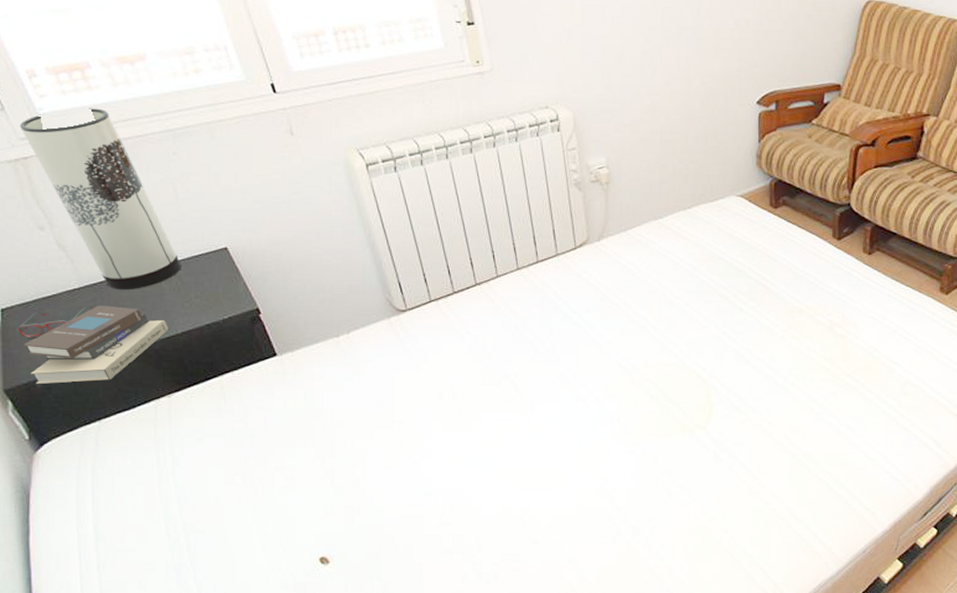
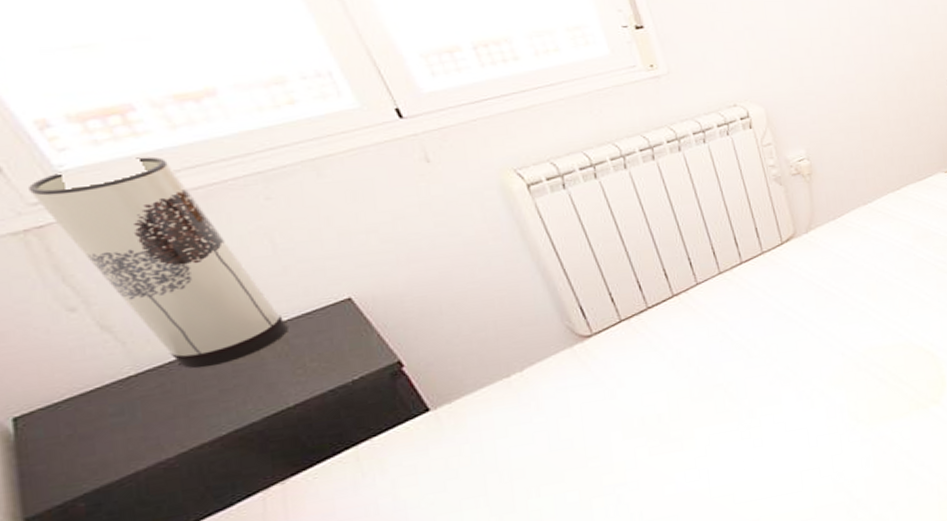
spectacles: present [15,306,95,338] -> none [38,393,164,449]
books: present [23,305,170,384] -> none [52,386,277,503]

